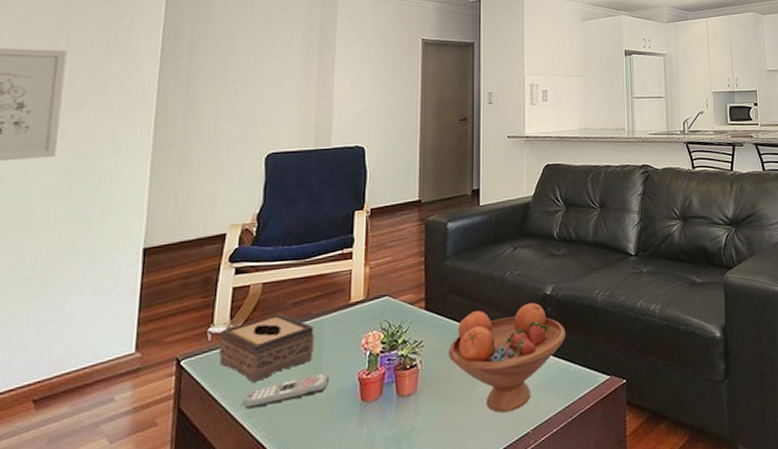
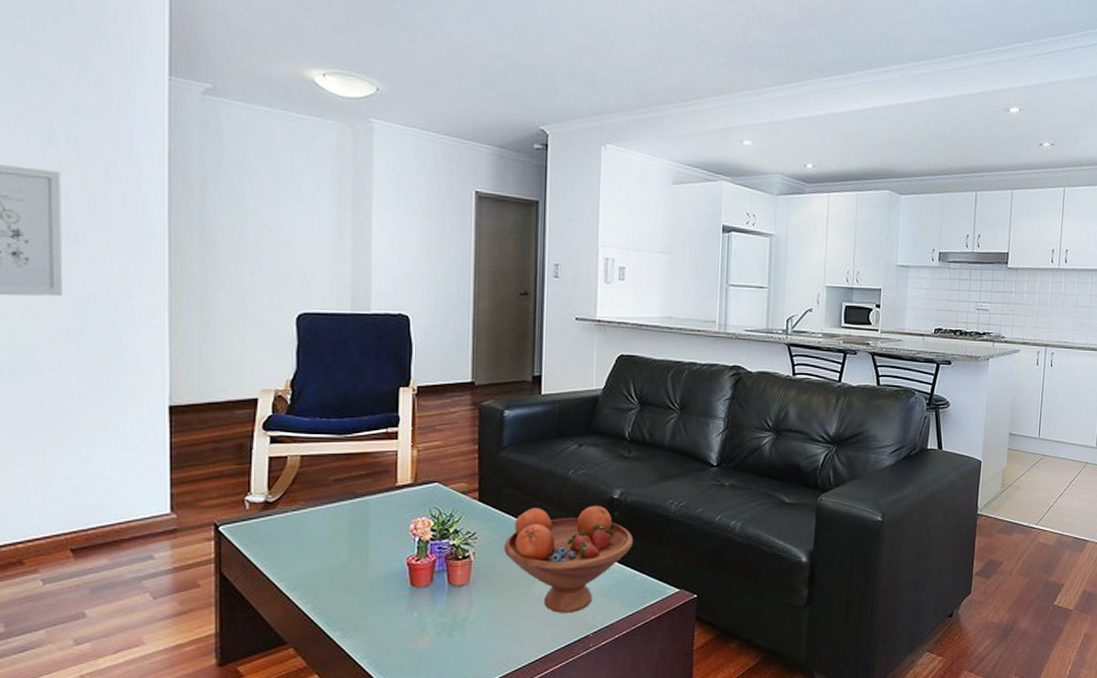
tissue box: present [219,312,315,383] -> none [259,488,359,557]
remote control: present [242,372,329,409] -> none [286,554,376,581]

